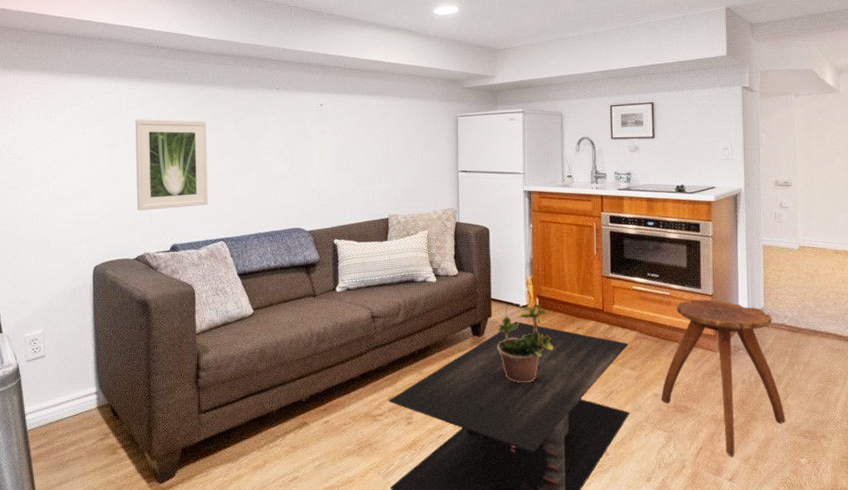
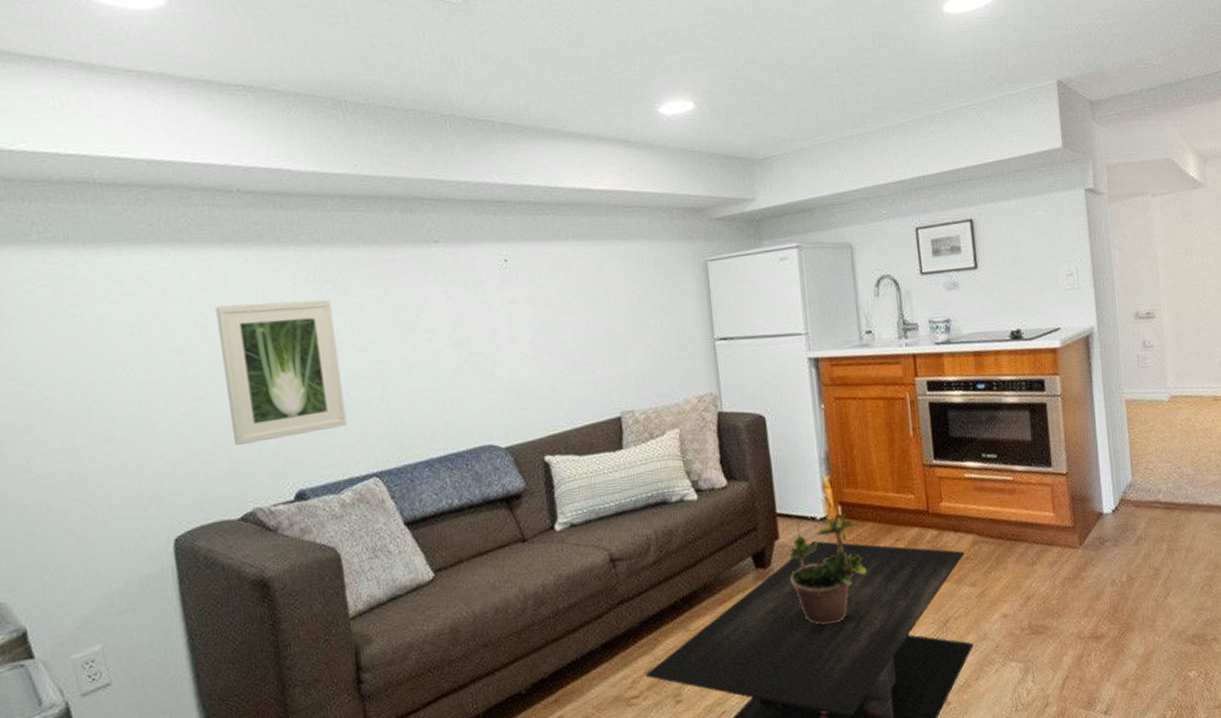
stool: present [661,299,786,457] -> none [1011,479,1168,683]

